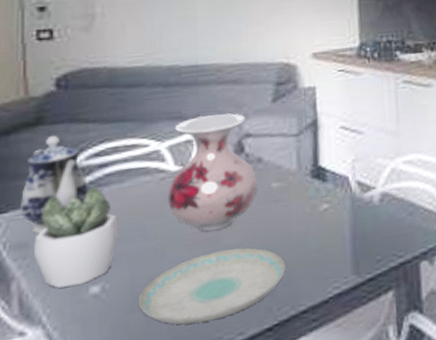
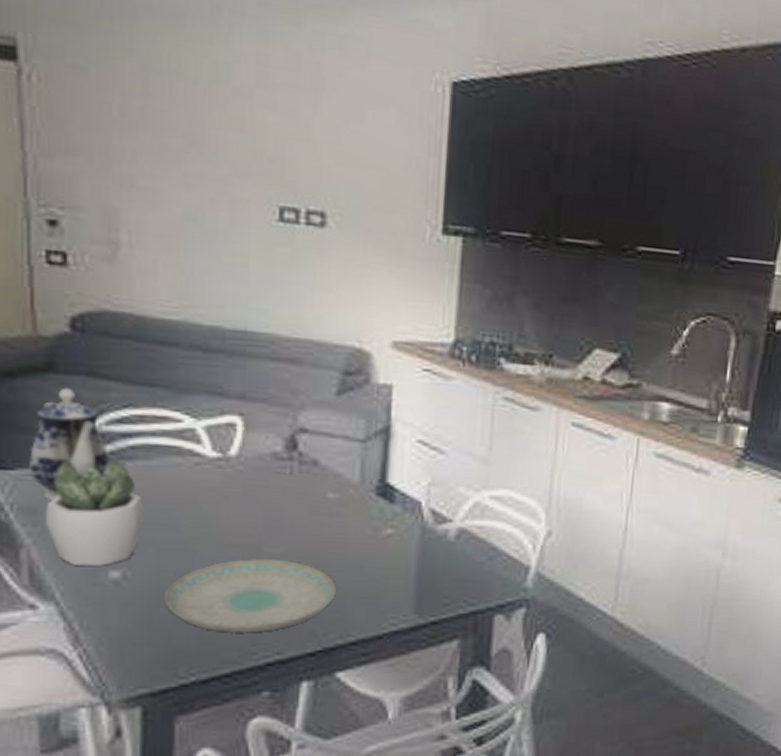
vase: present [168,113,257,231] -> none [203,397,310,535]

